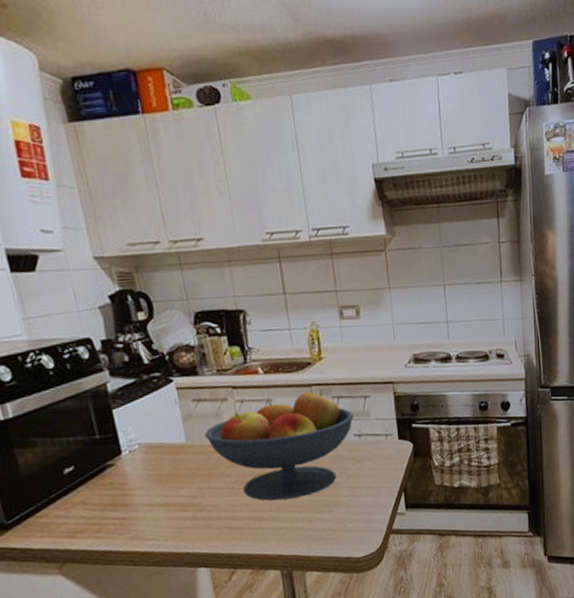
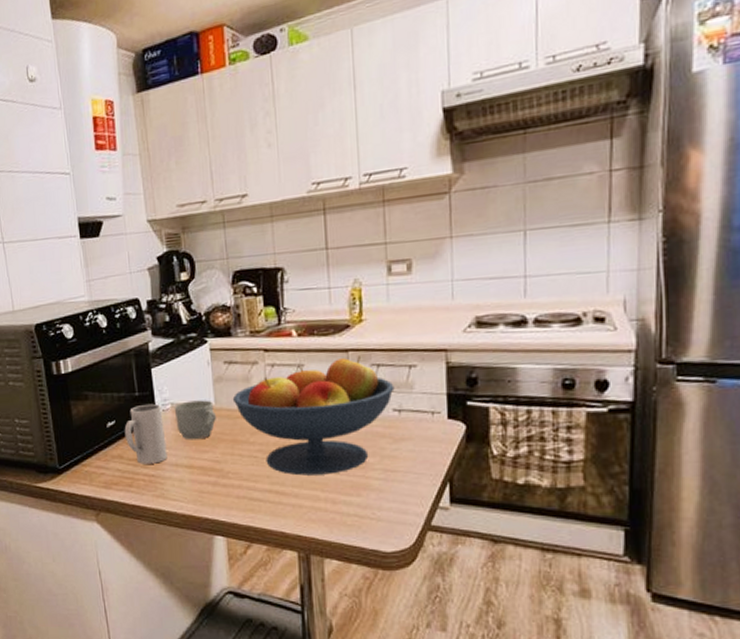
mug: none [85,445,139,508] -> present [124,404,167,464]
mug: none [141,437,189,479] -> present [174,400,216,440]

